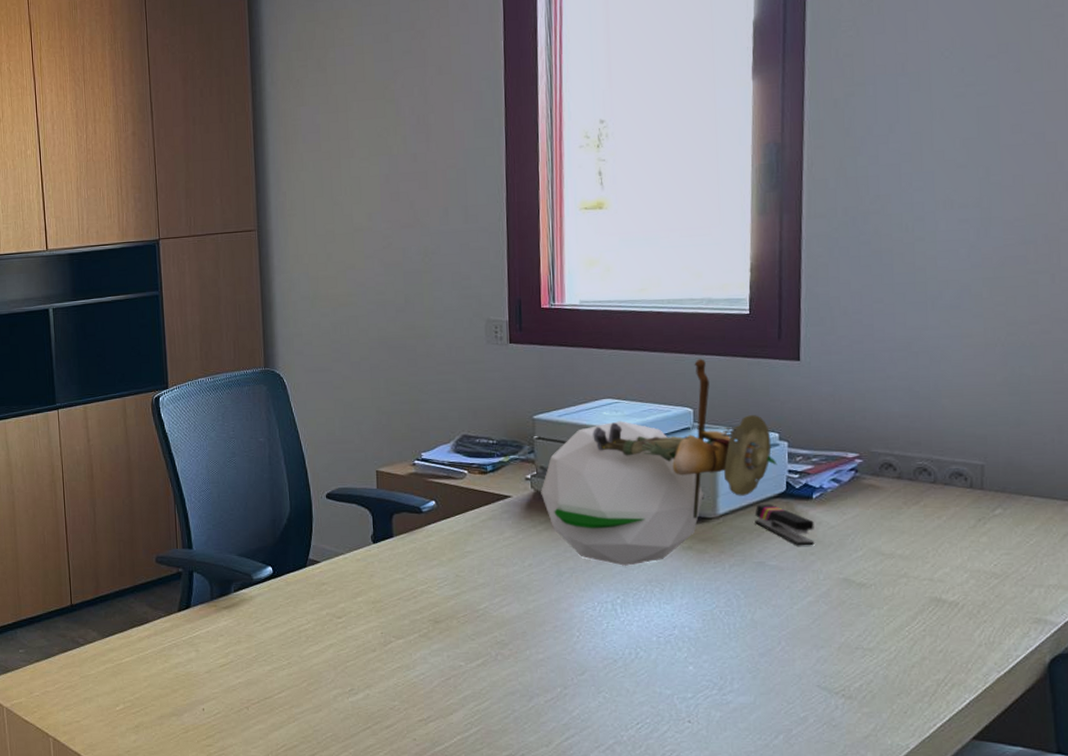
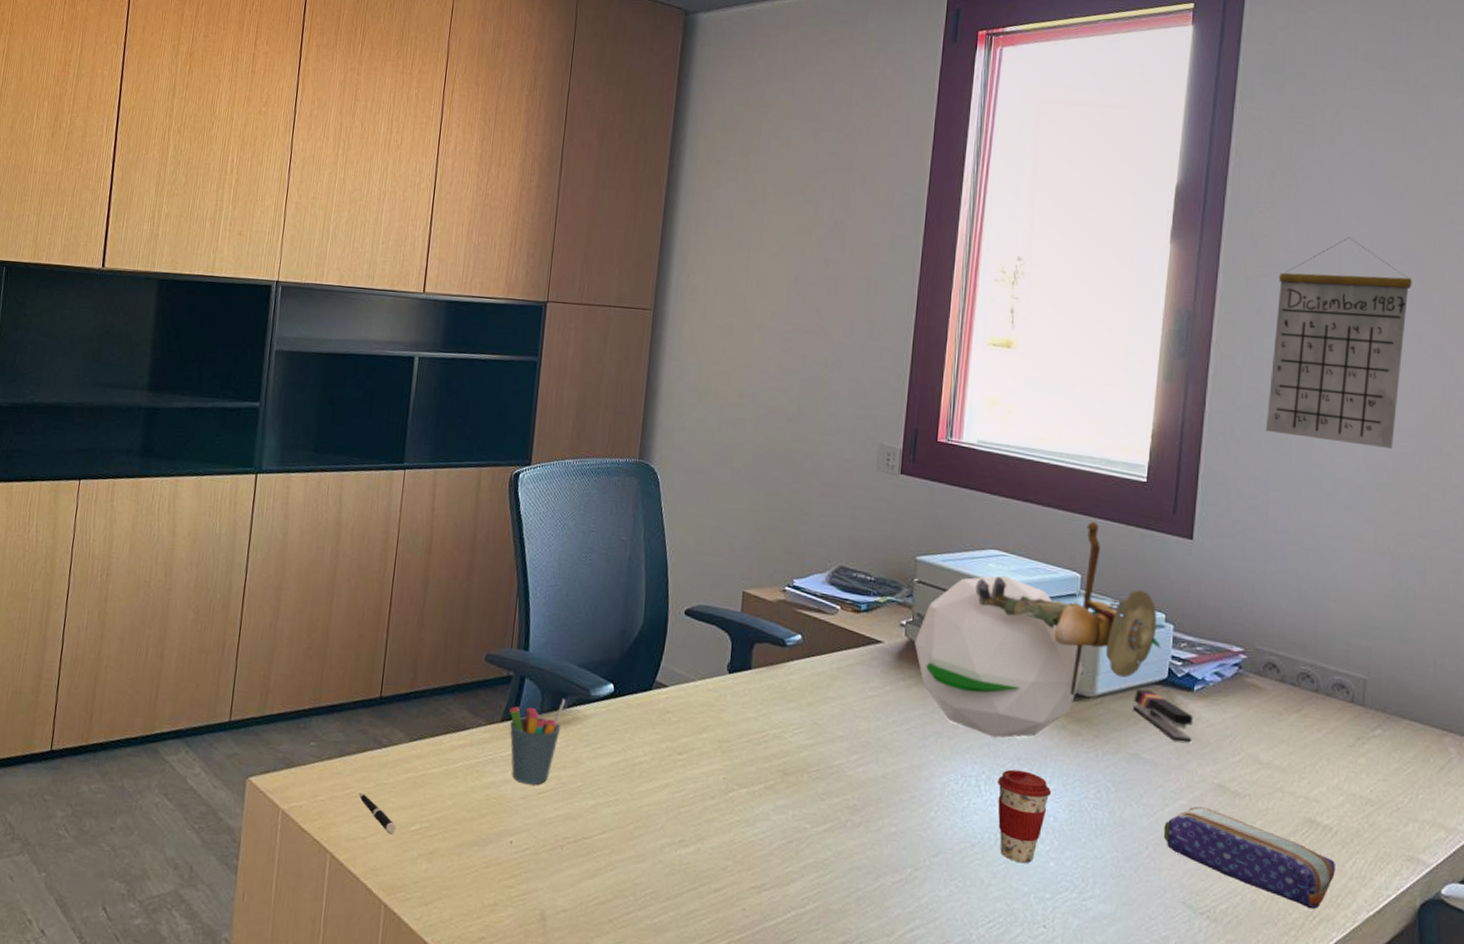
pen: none [67,685,104,716] -> present [358,792,396,835]
pen holder: none [184,585,231,660] -> present [509,699,565,785]
coffee cup: none [633,591,684,671] -> present [998,769,1051,864]
pencil case: none [794,601,964,677] -> present [1163,806,1335,910]
calendar: none [865,40,1008,248] -> present [1266,237,1412,448]

